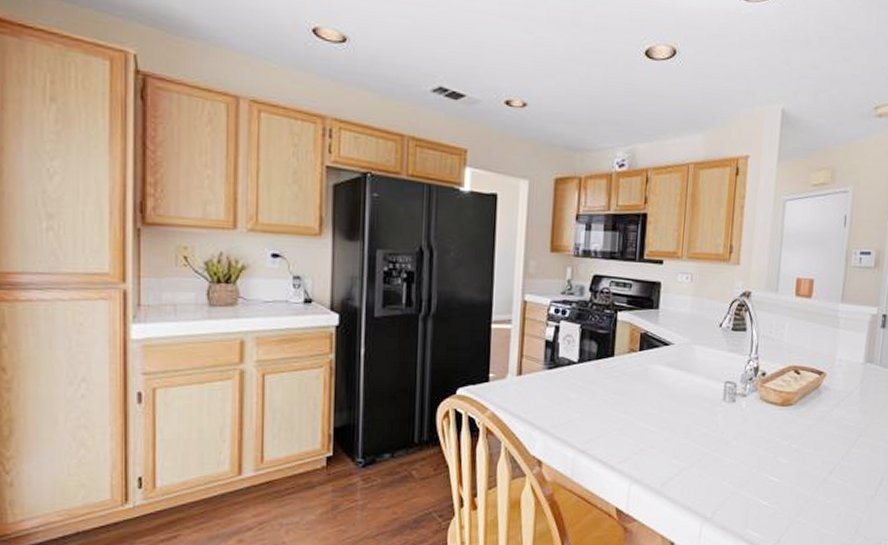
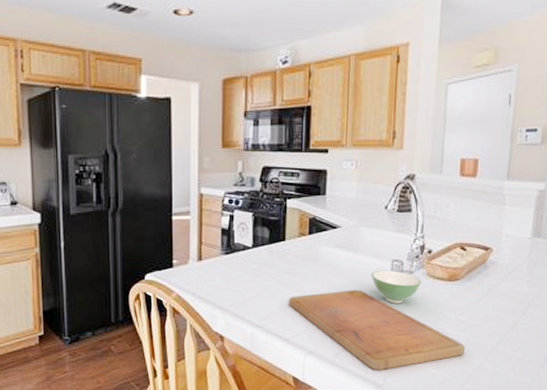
cutting board: none [615,412,798,501] -> present [289,289,466,370]
bowl: none [703,392,755,429] -> present [371,270,422,304]

